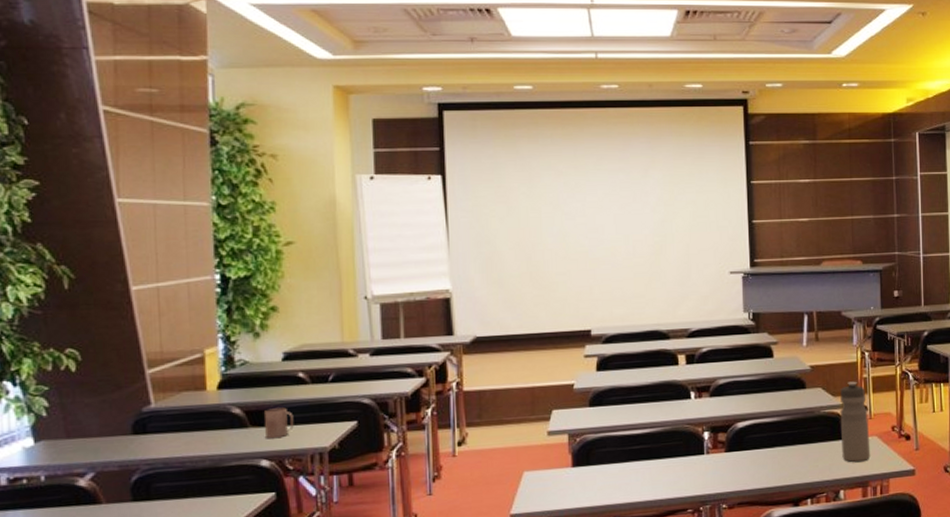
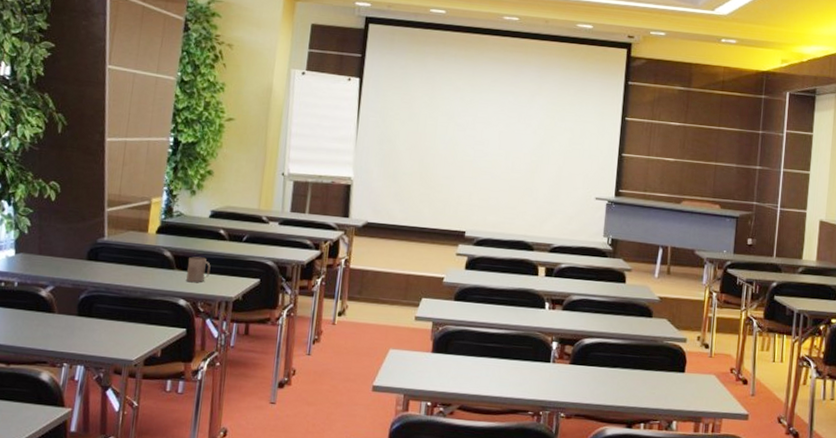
water bottle: present [840,381,871,462] -> none [679,318,709,397]

